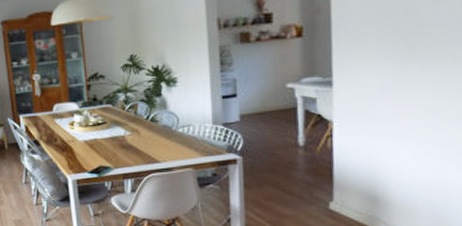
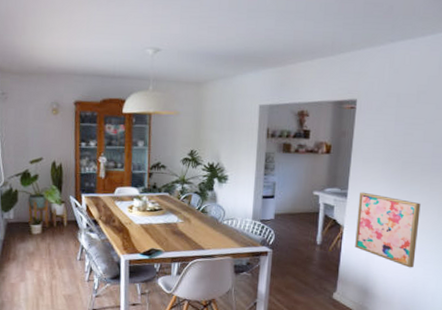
wall art: none [348,77,442,166] -> present [355,192,421,268]

